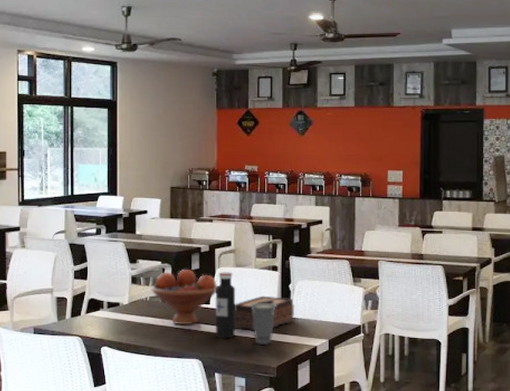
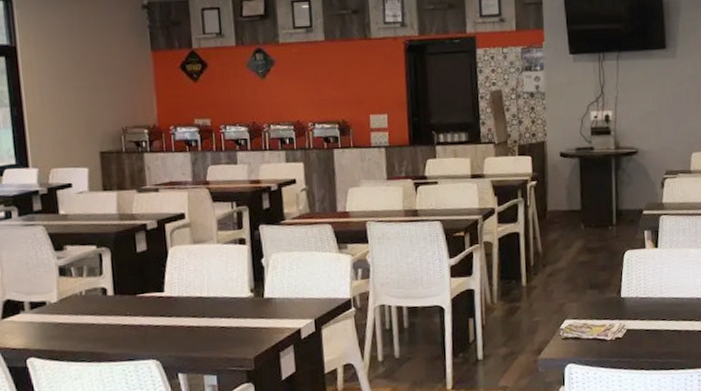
fruit bowl: present [150,270,218,325] -> none [85,252,173,321]
water bottle: present [215,272,236,339] -> none [170,250,199,332]
tissue box: present [234,295,295,330] -> none [195,274,271,319]
cup: present [249,302,277,346] -> none [214,282,249,335]

